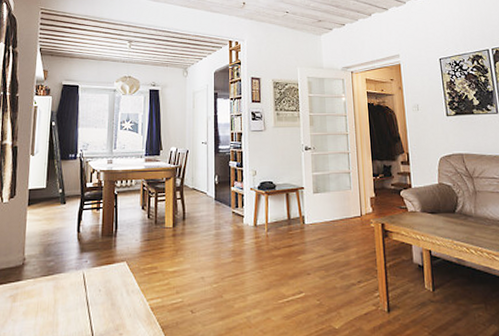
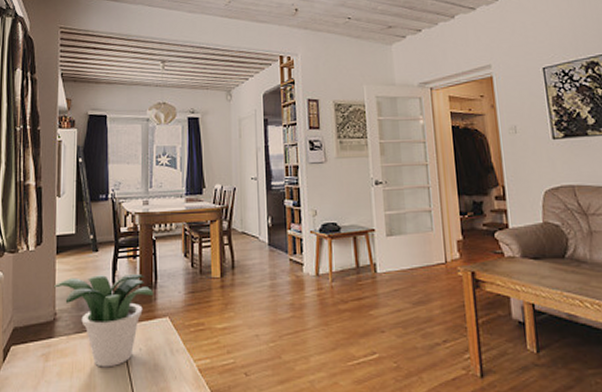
potted plant: none [23,224,114,307] -> present [53,274,154,368]

